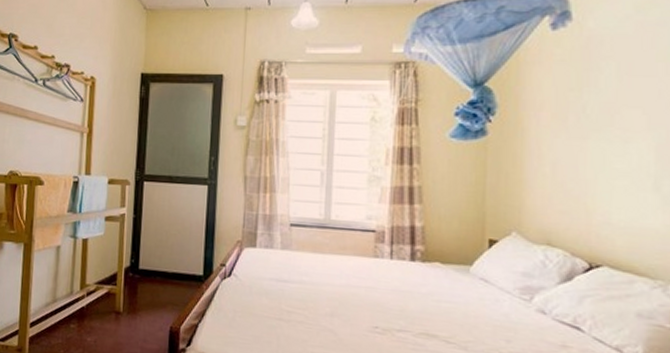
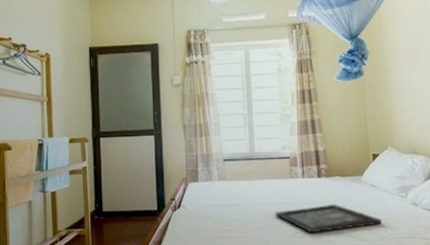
tray: none [348,296,492,333] -> present [274,204,382,233]

